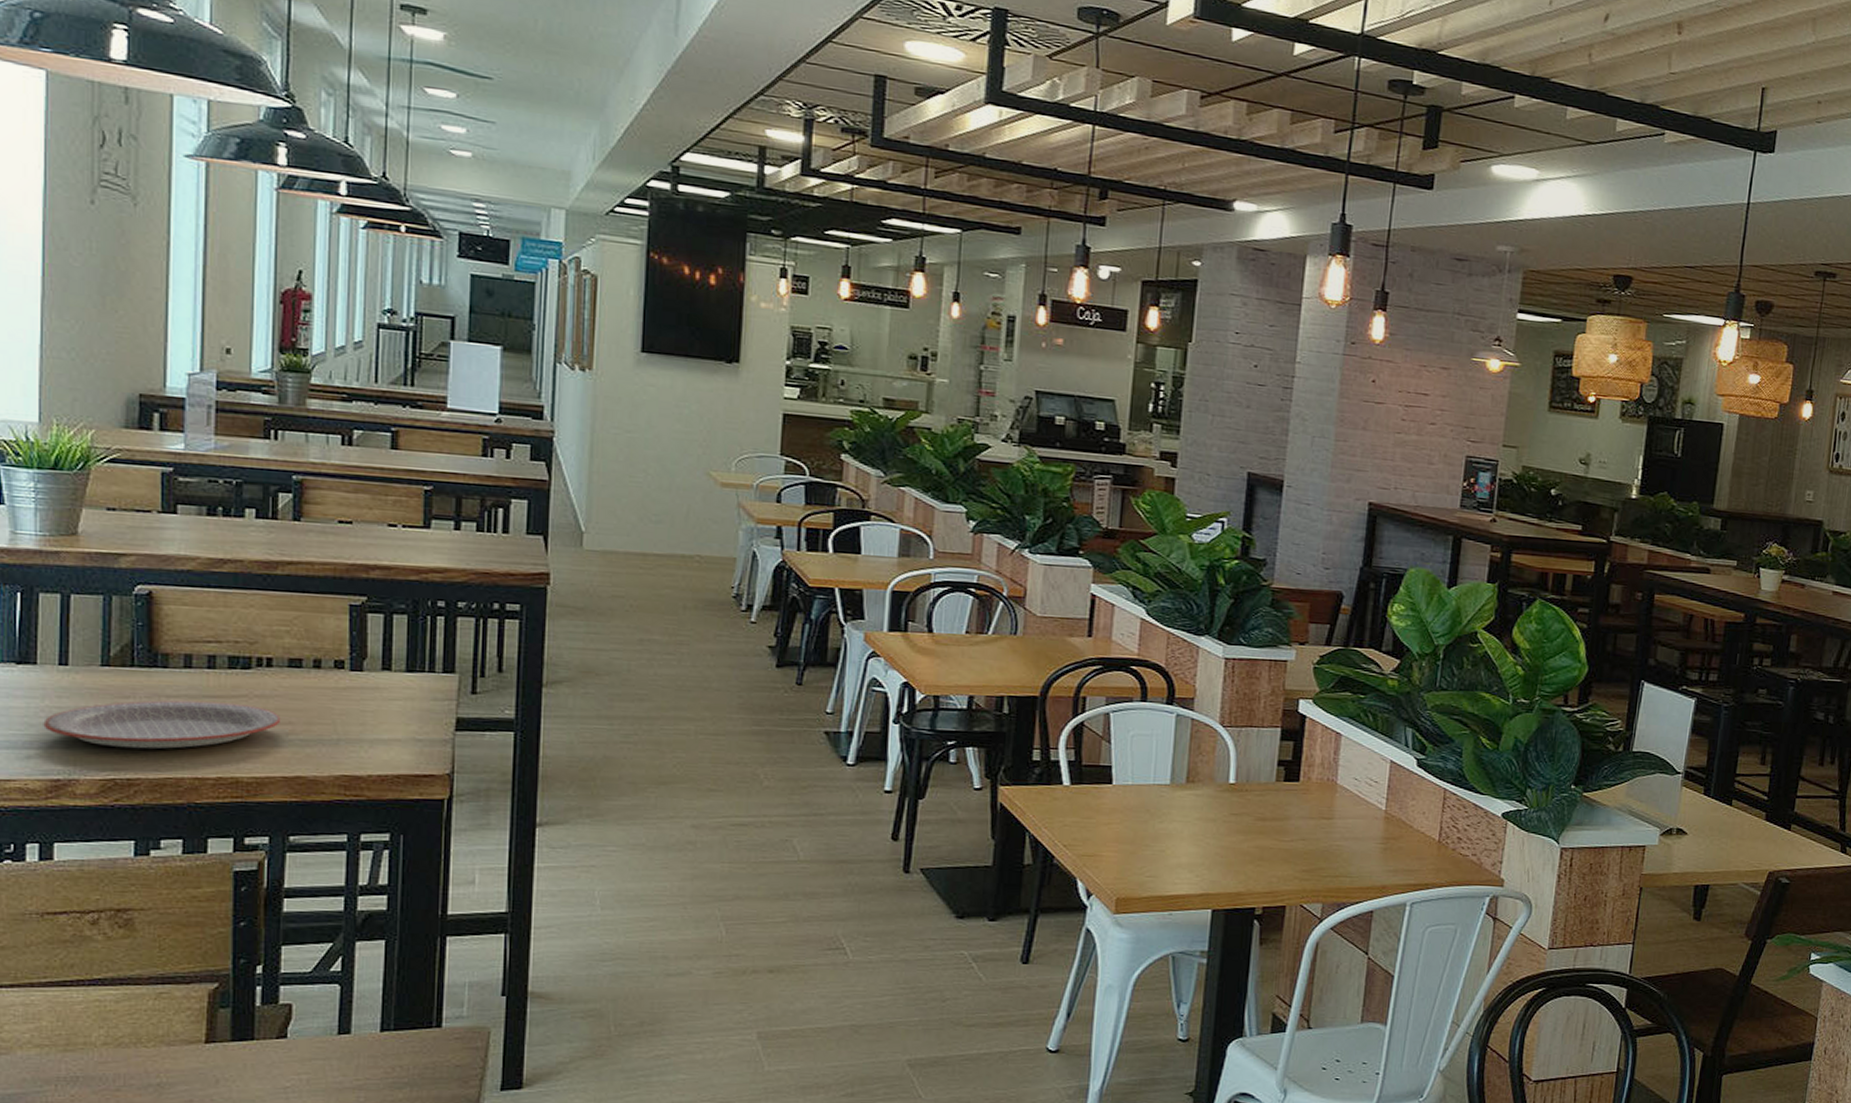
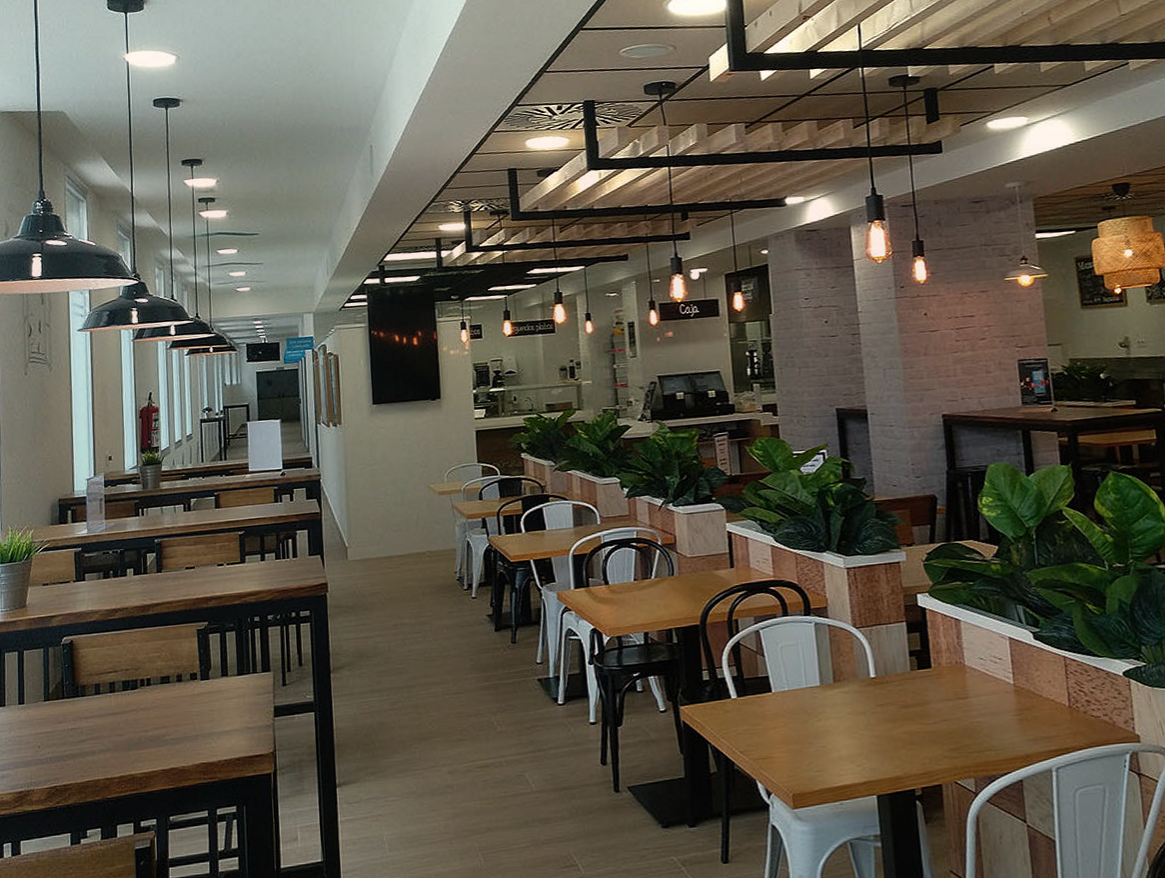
plate: present [43,700,280,749] -> none [11,716,158,762]

